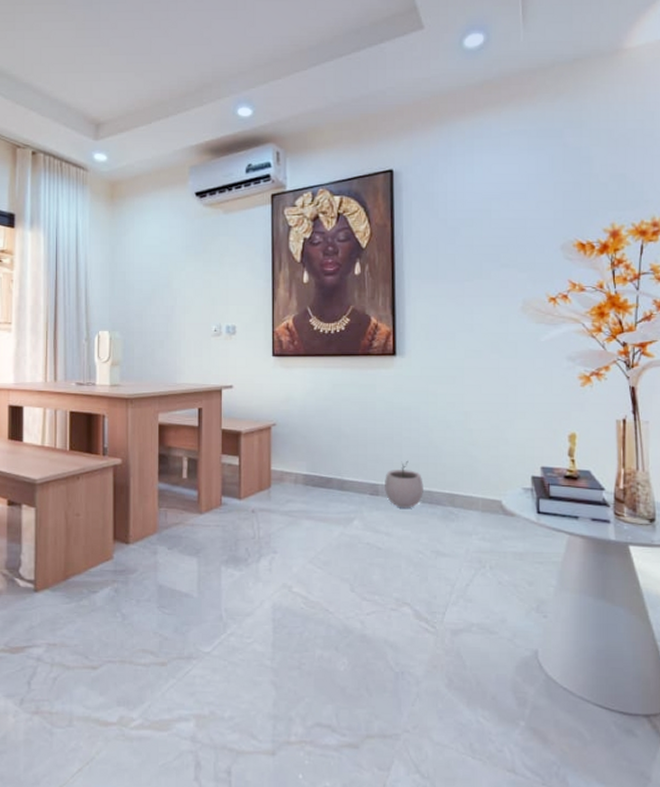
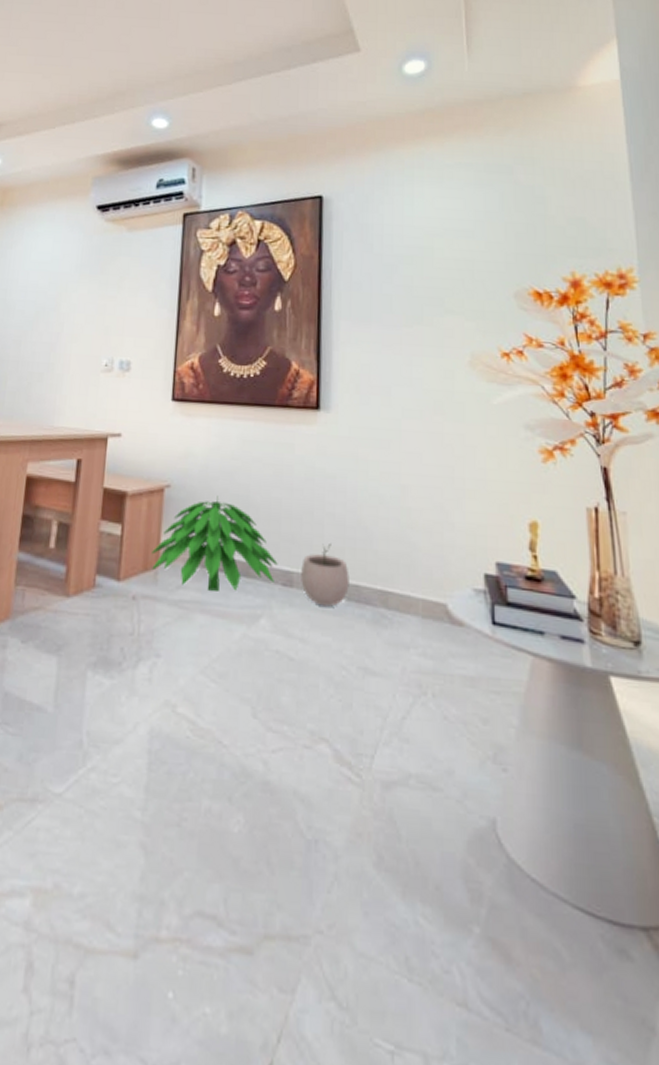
indoor plant: none [265,429,366,502] -> present [152,495,278,591]

